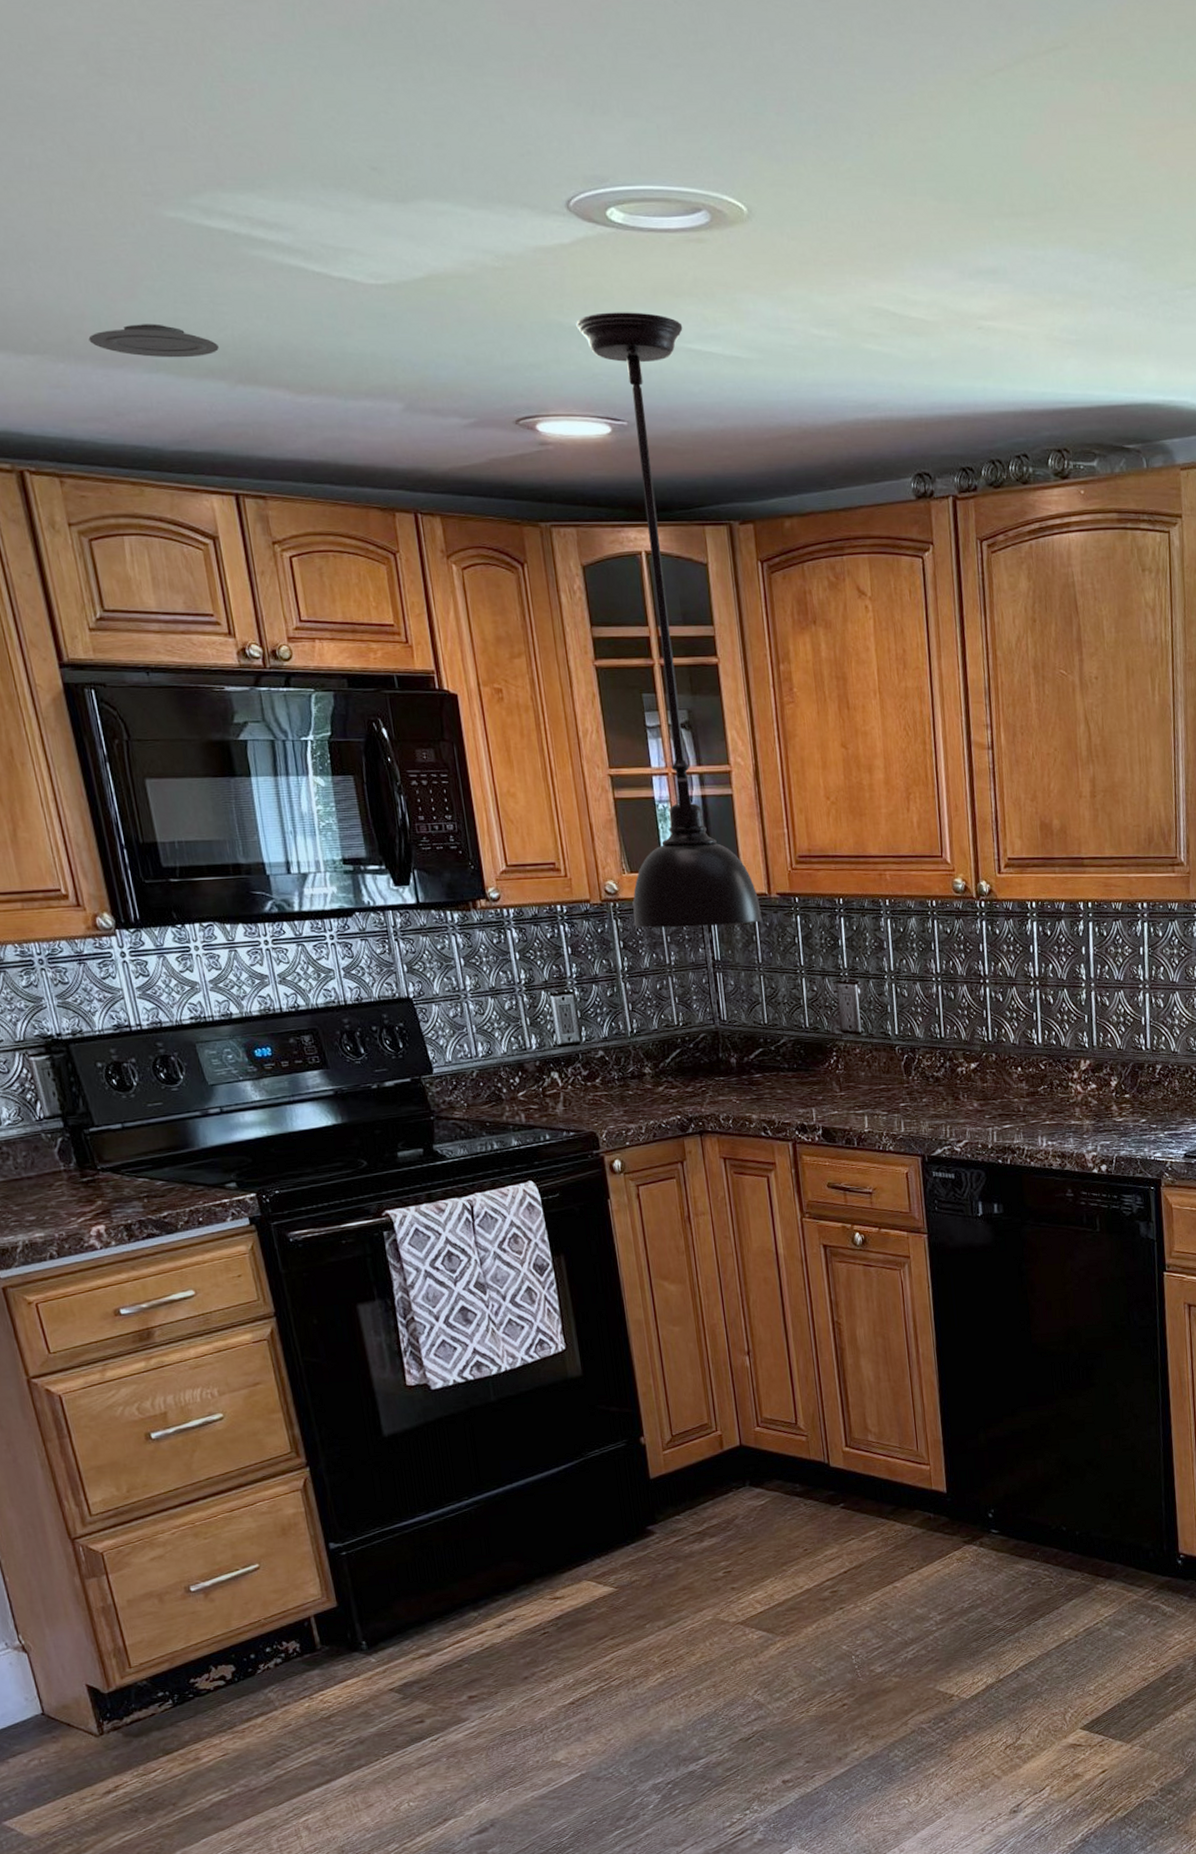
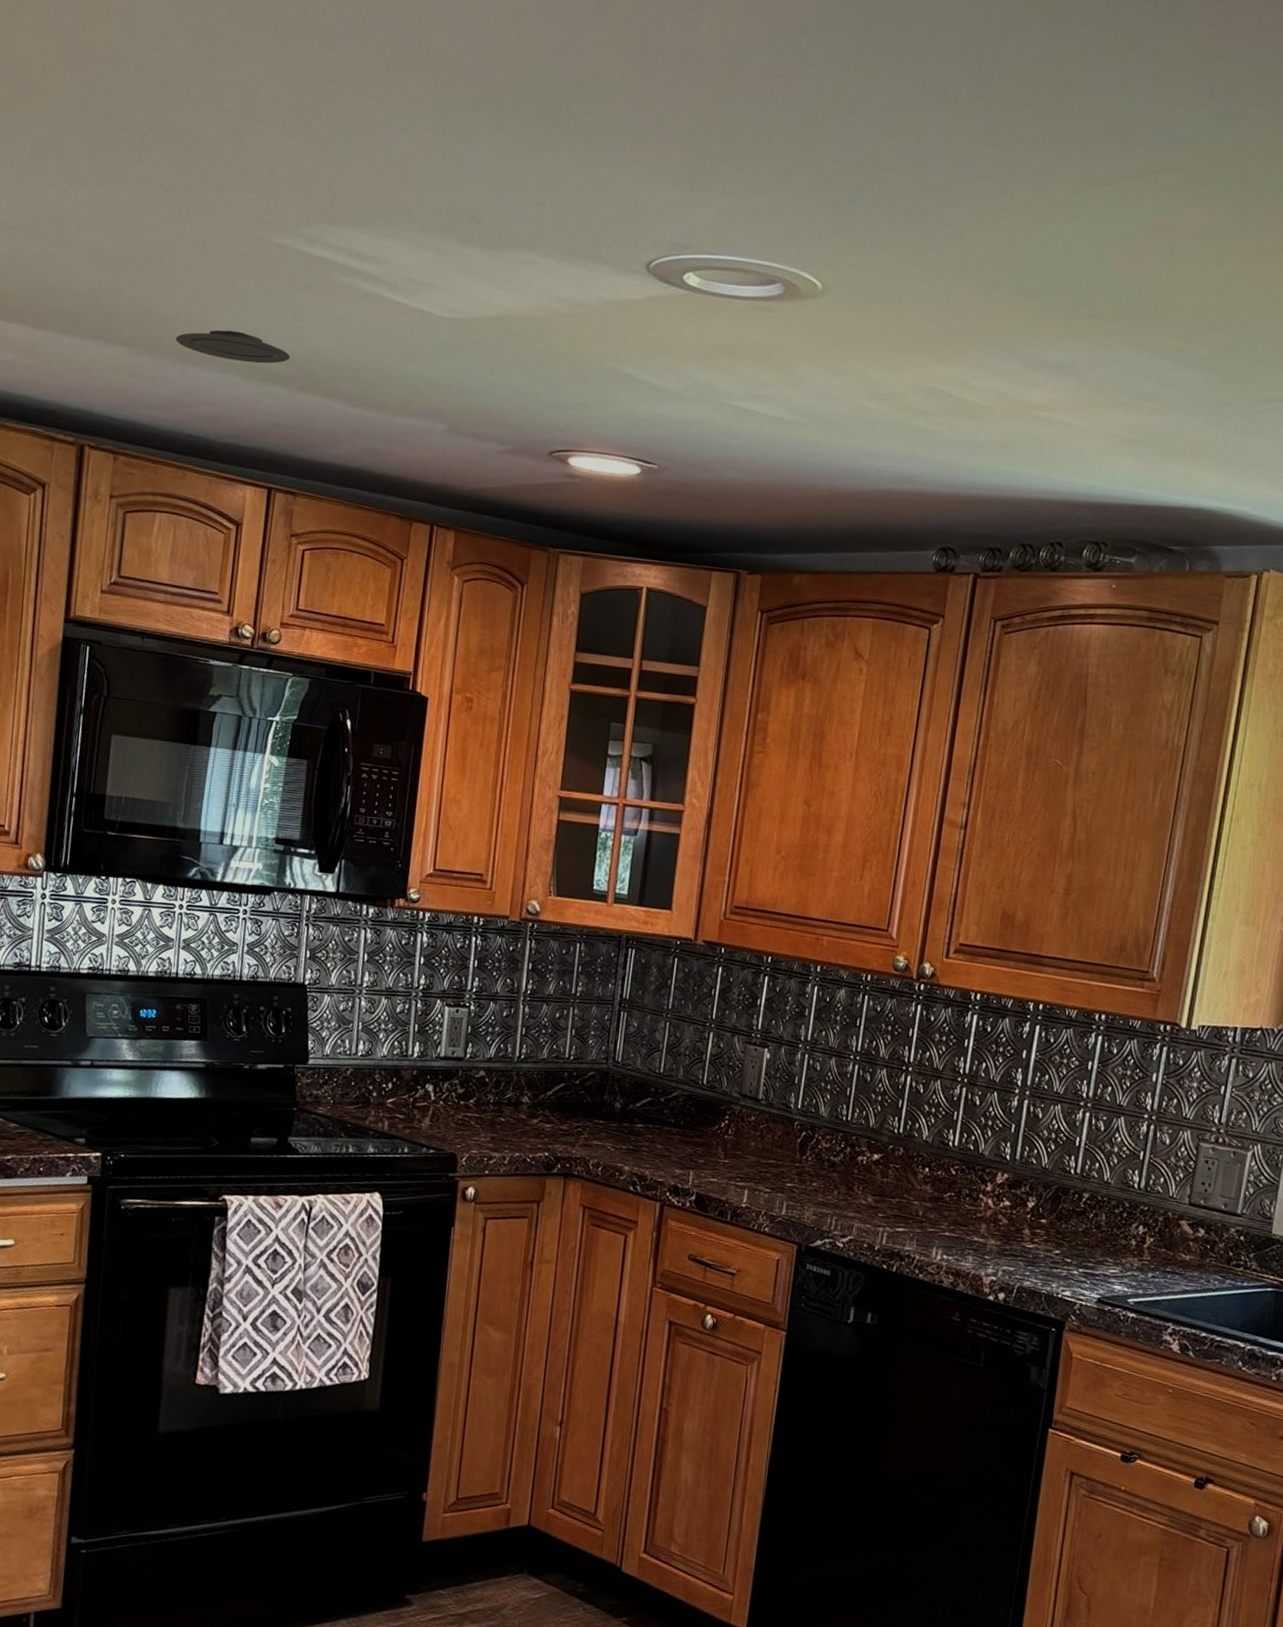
light fixture: present [576,312,762,928] -> none [547,364,734,967]

